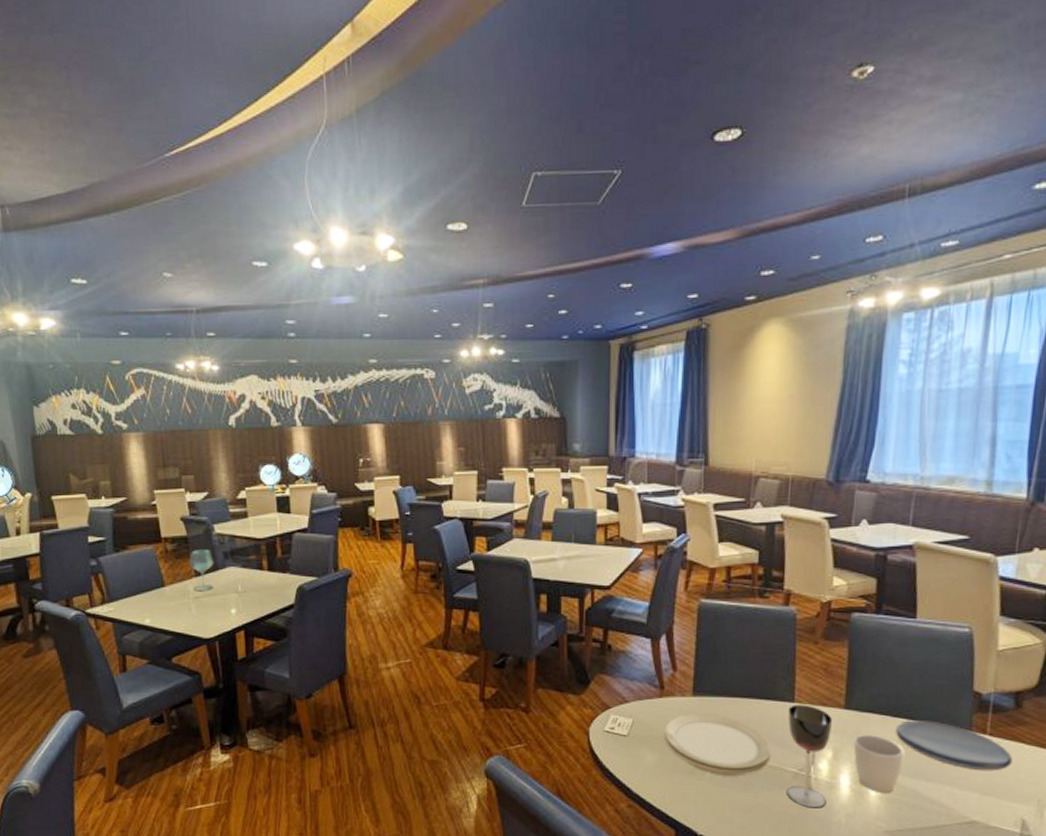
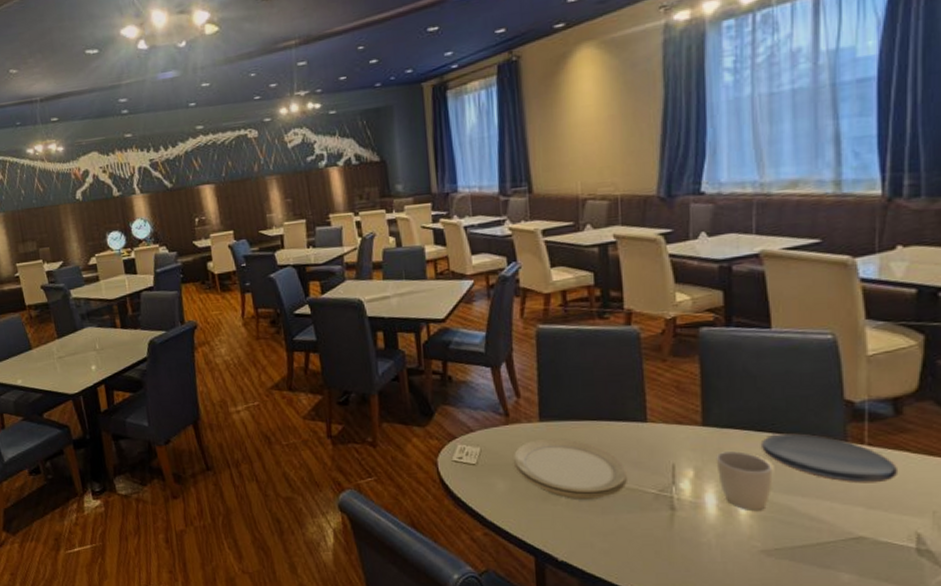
wine glass: present [189,548,214,592] -> none [51,312,75,352]
wineglass: present [786,704,832,808] -> none [641,424,693,530]

